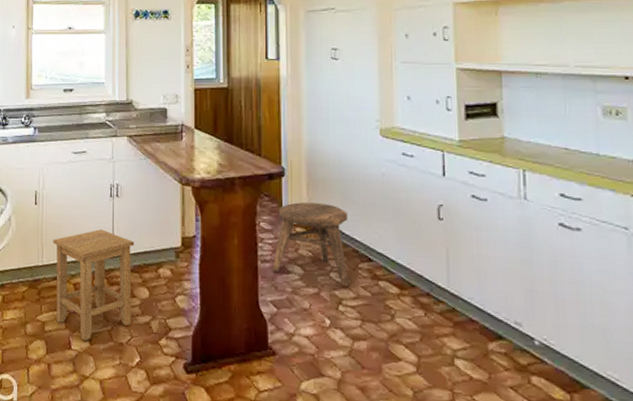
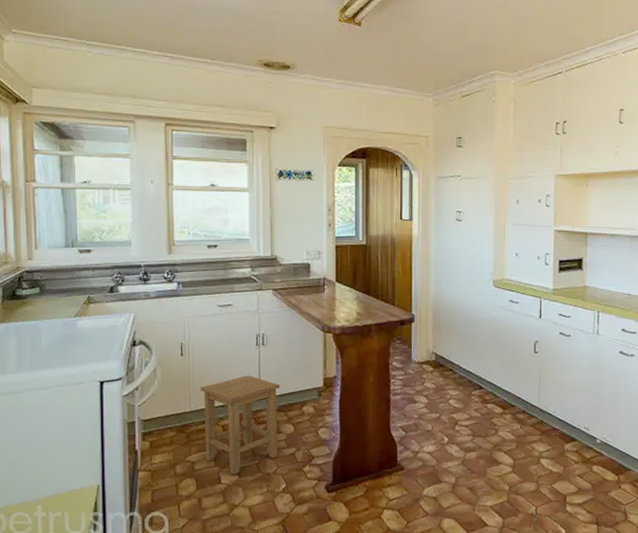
stool: present [272,202,350,286] -> none [402,344,465,410]

